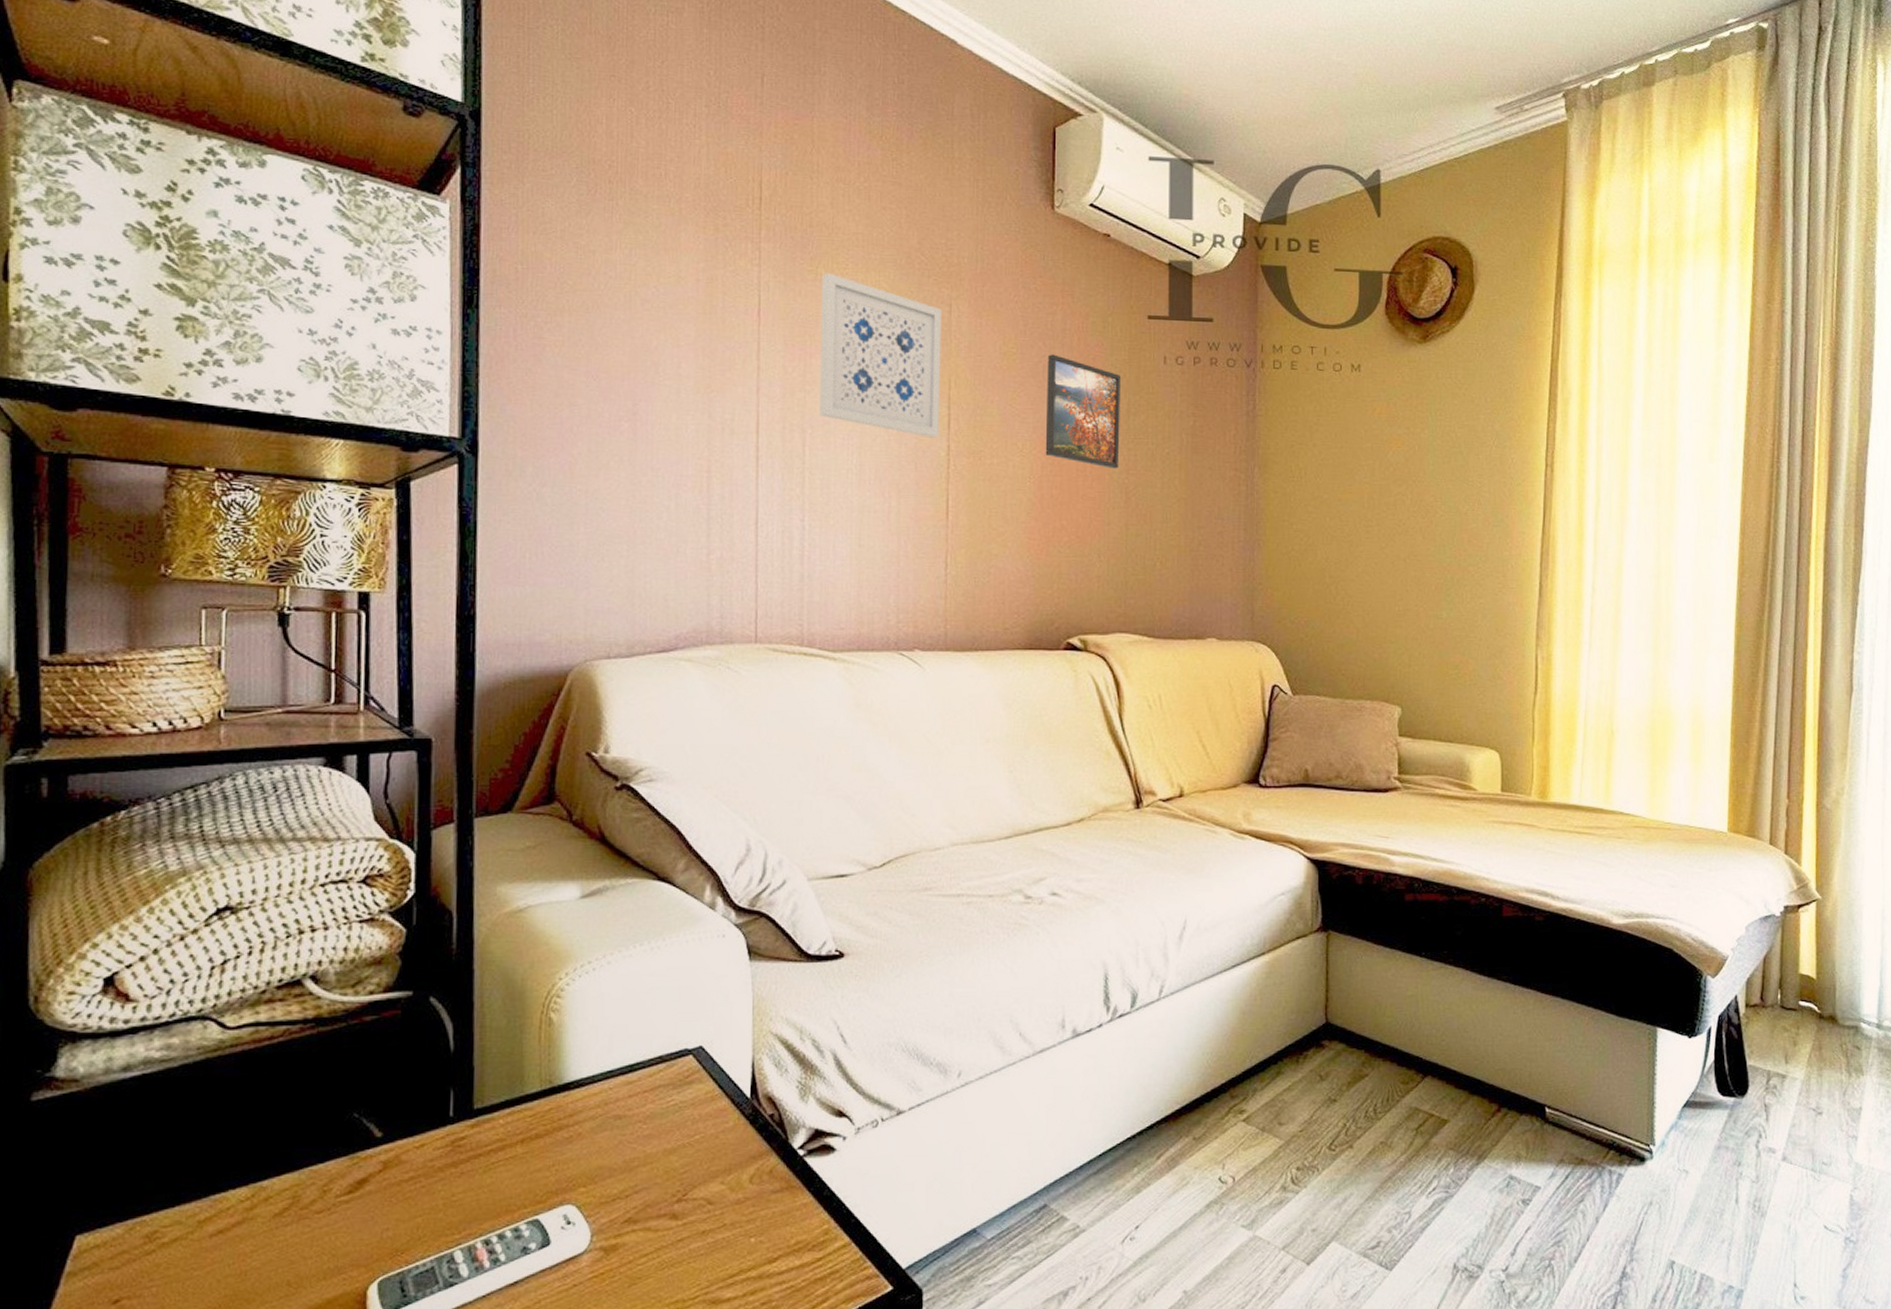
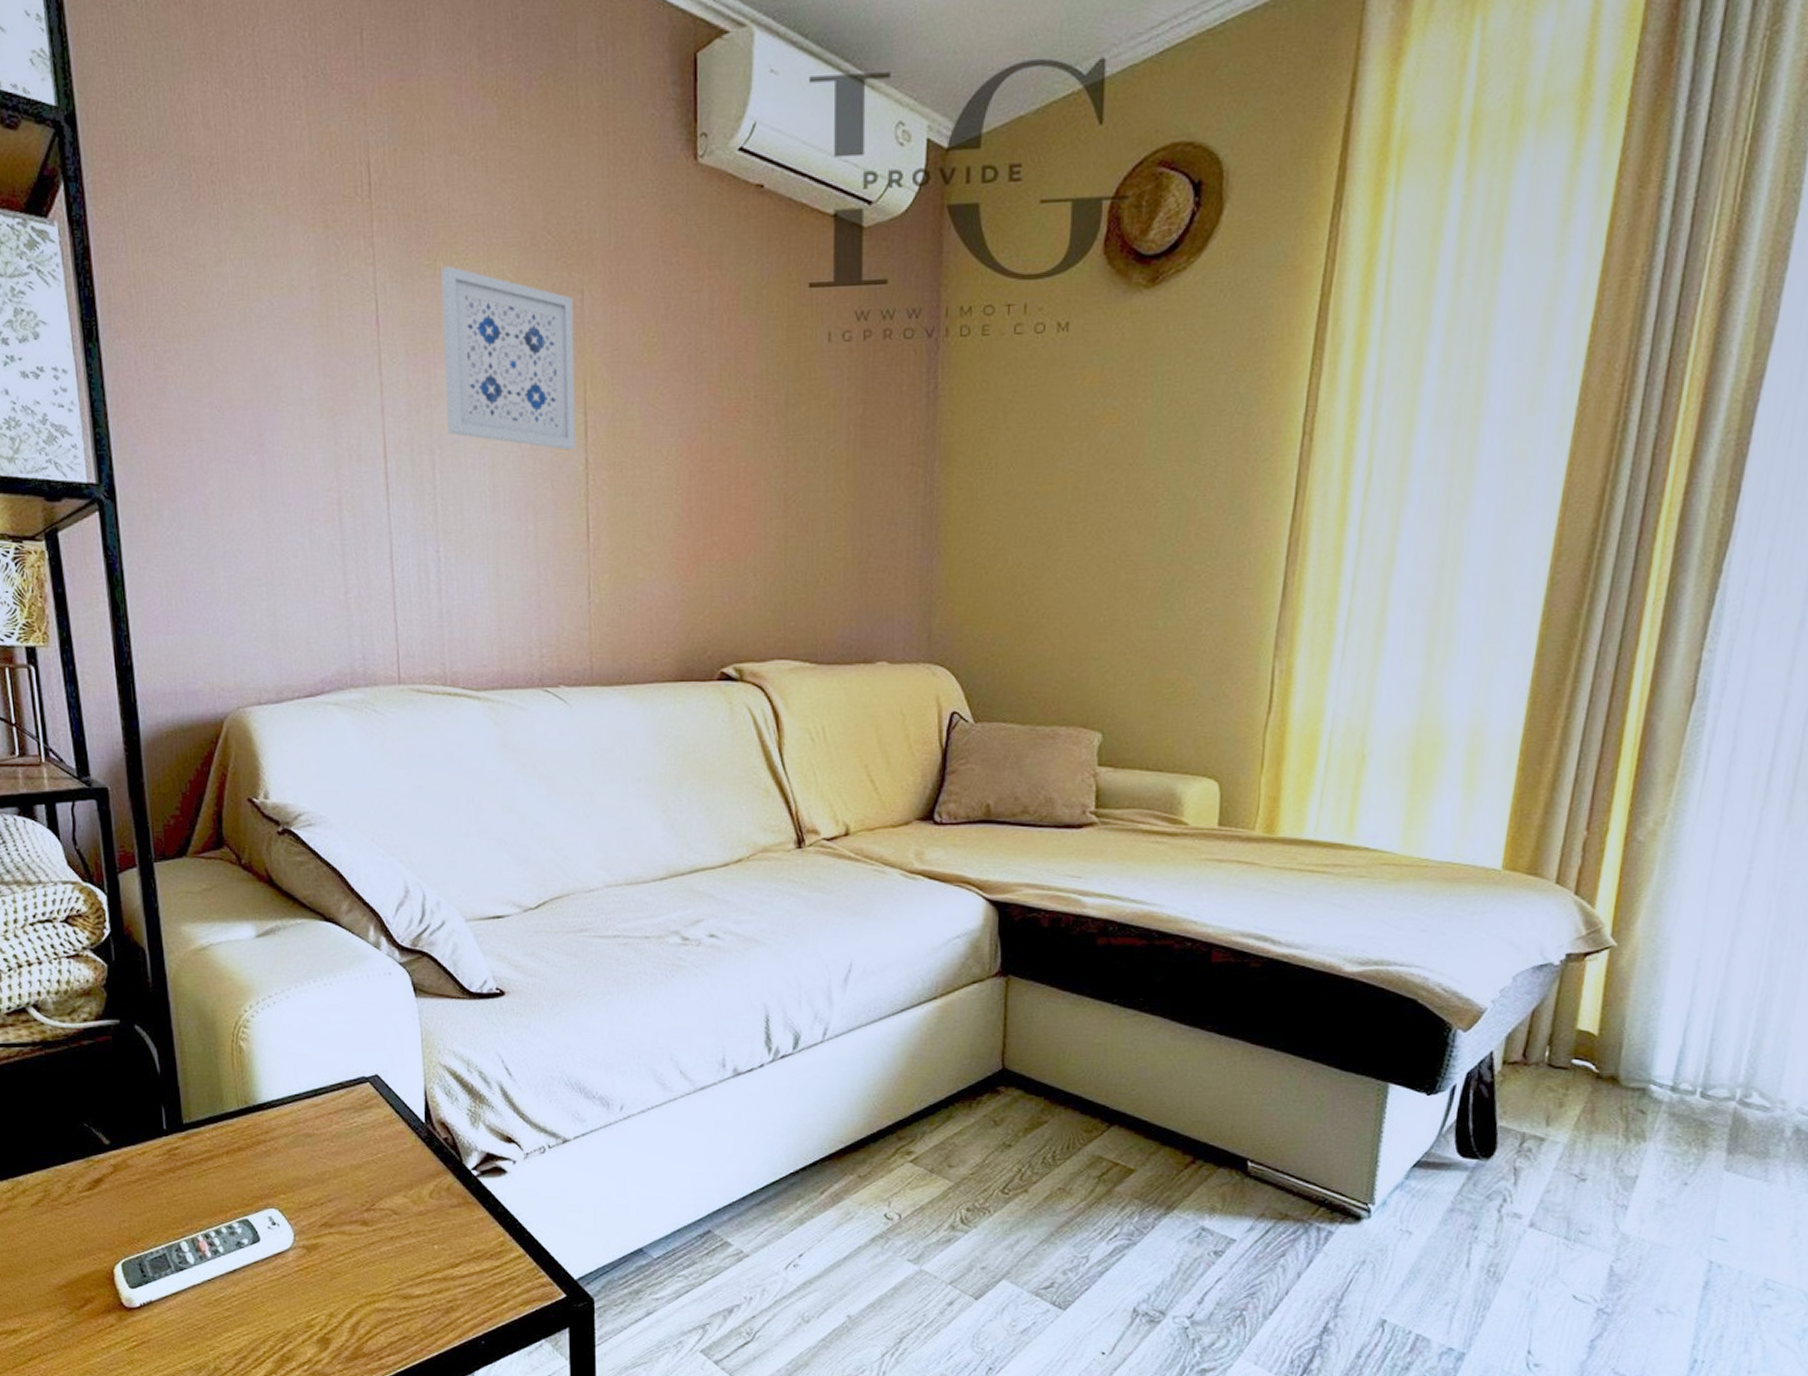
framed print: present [1045,354,1122,469] -> none [692,341,779,473]

